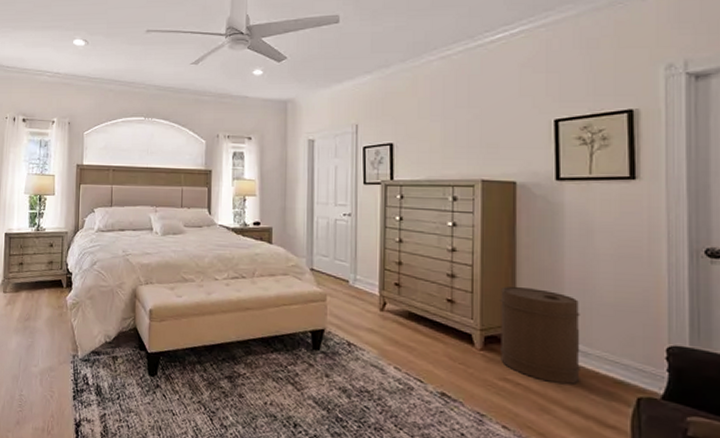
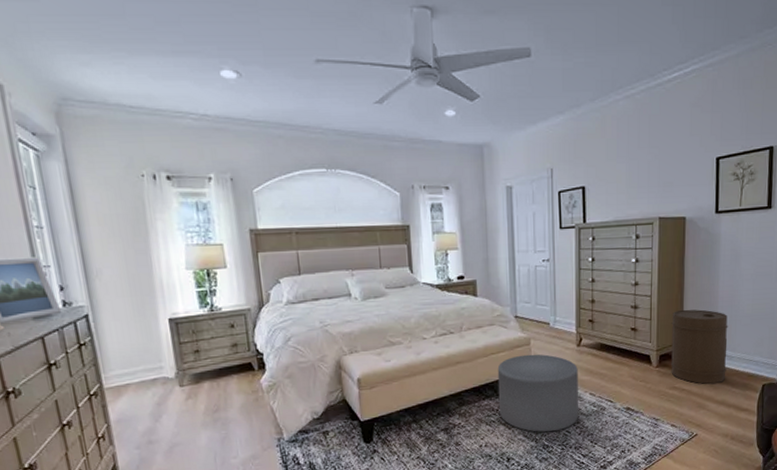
pouf: none [287,310,381,404] -> present [497,354,578,433]

